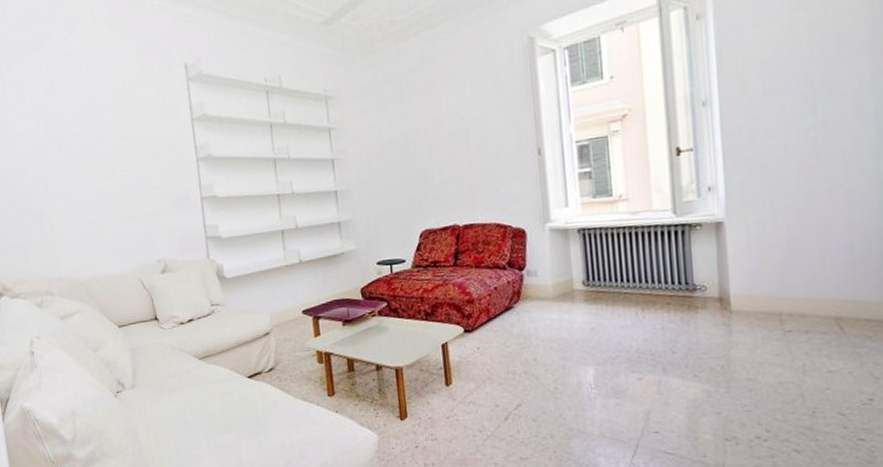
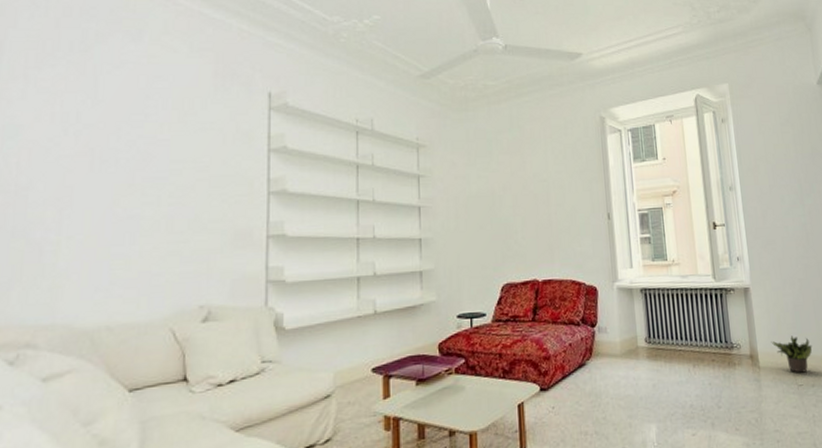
potted plant: none [749,275,811,318] -> present [771,336,812,373]

